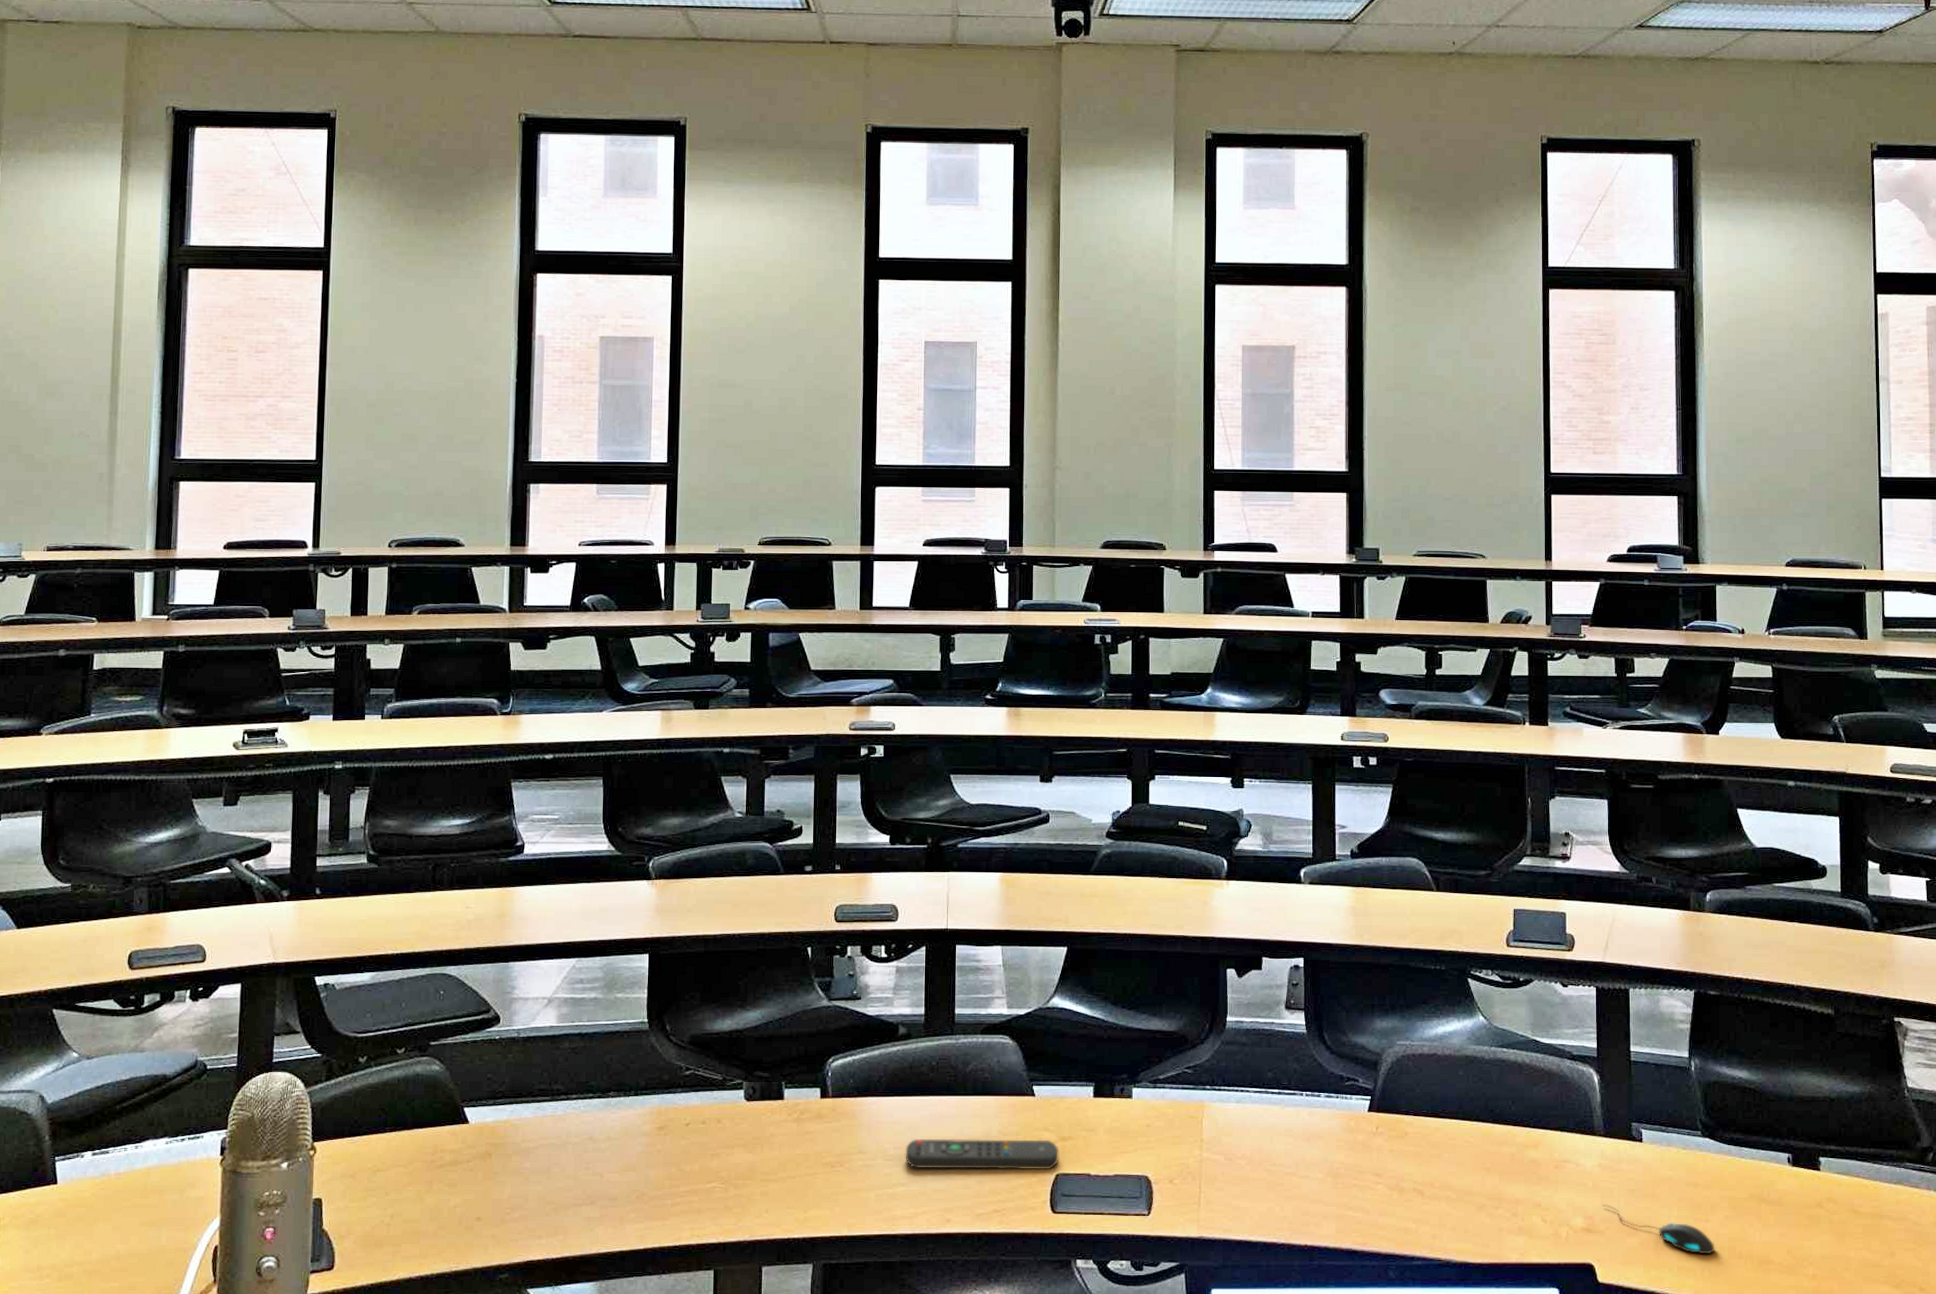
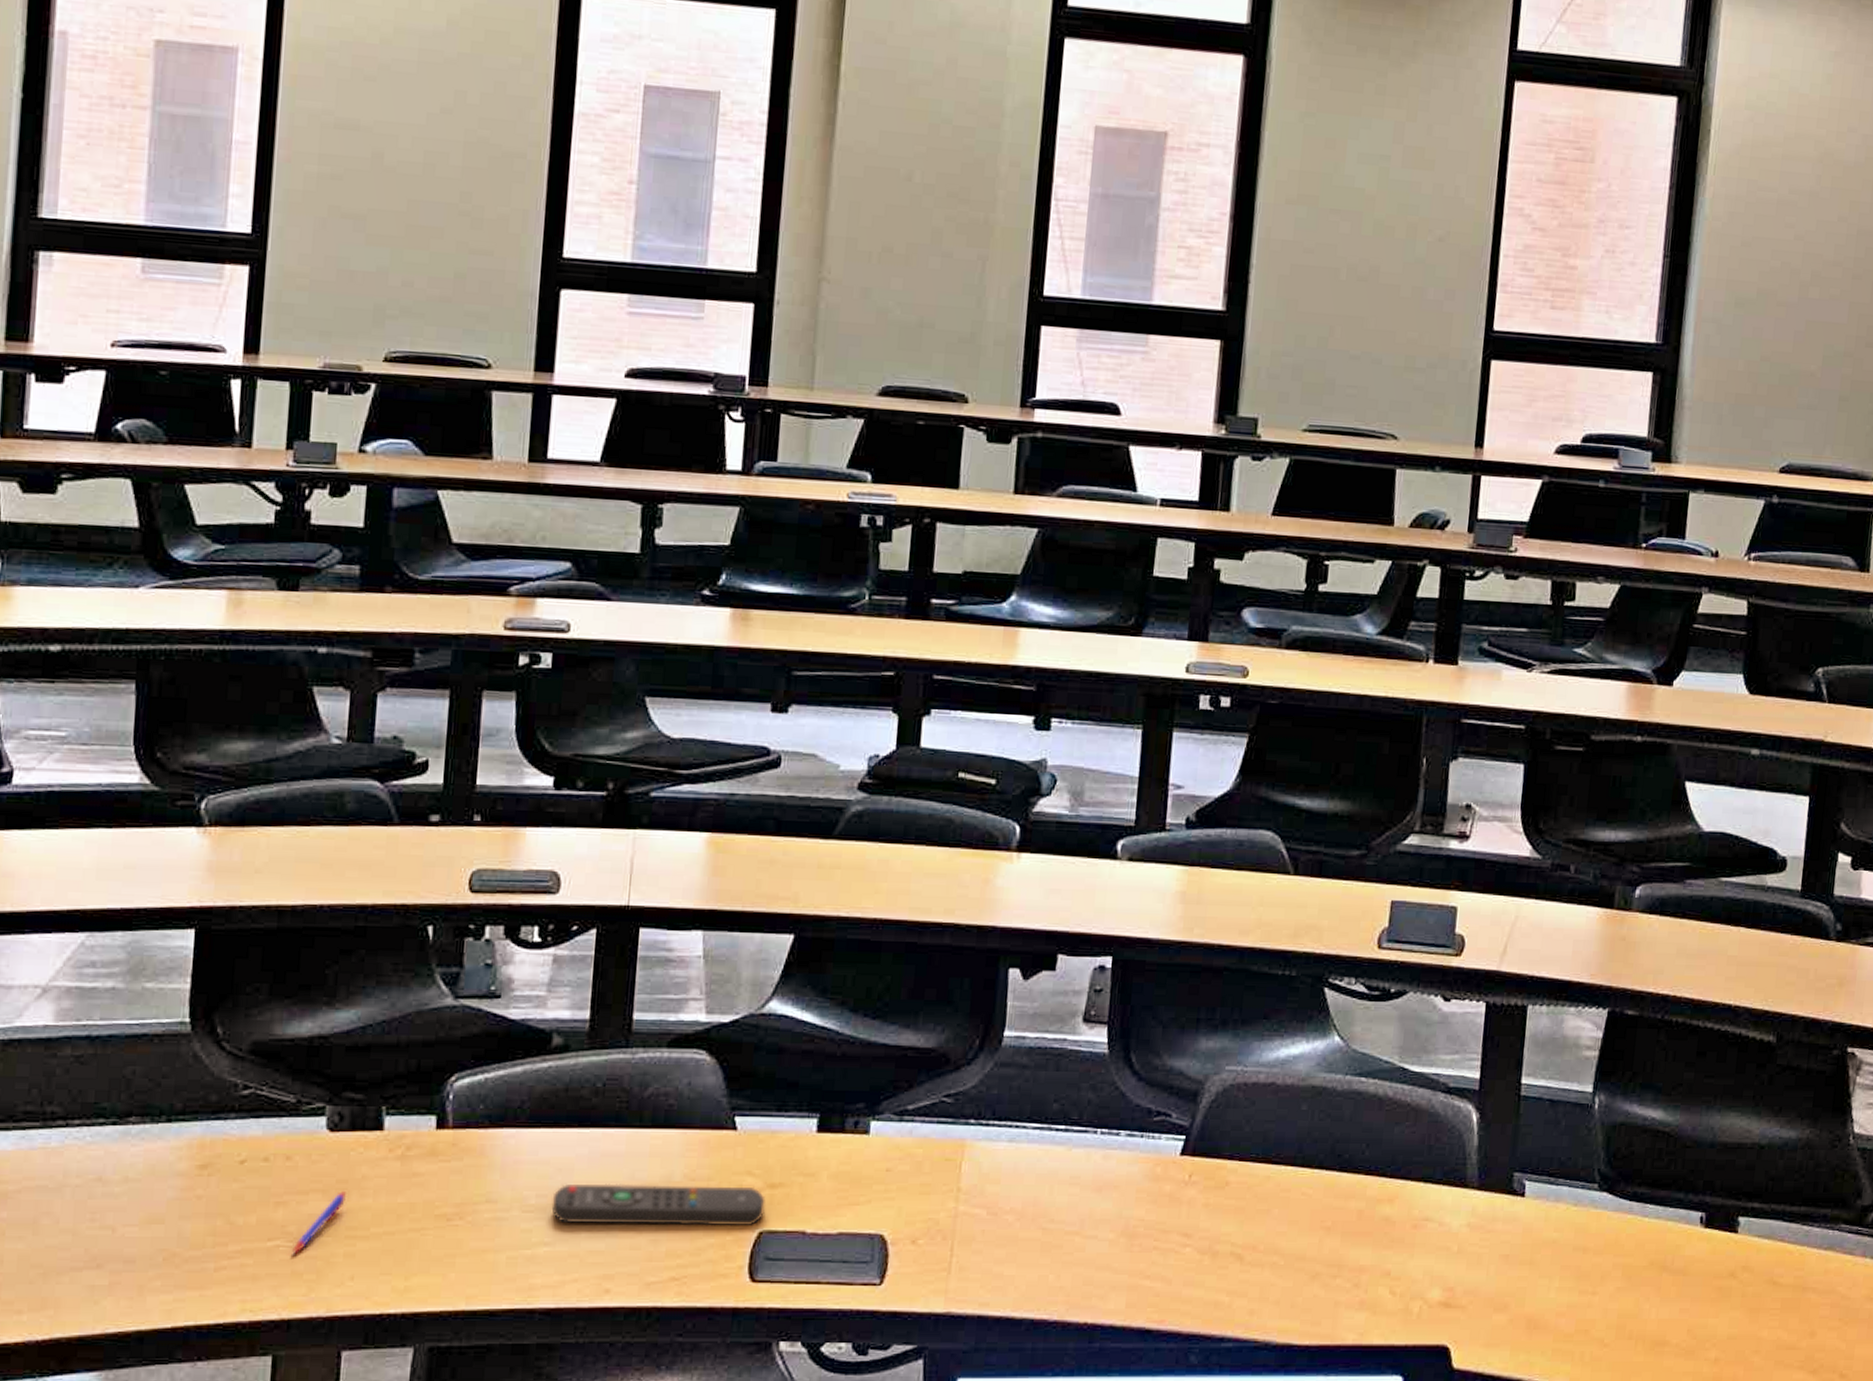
pen: none [724,1145,761,1194] -> present [292,1190,348,1255]
mouse: present [1602,1203,1715,1255] -> none [1466,1272,1601,1335]

